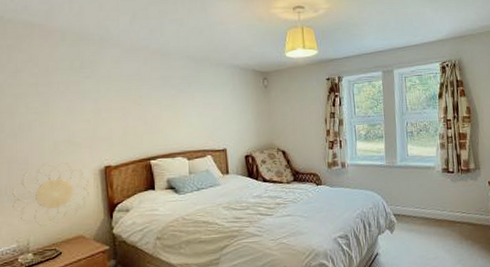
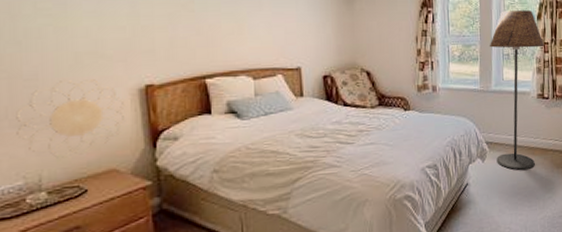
floor lamp: none [393,90,447,242] -> present [489,10,544,170]

